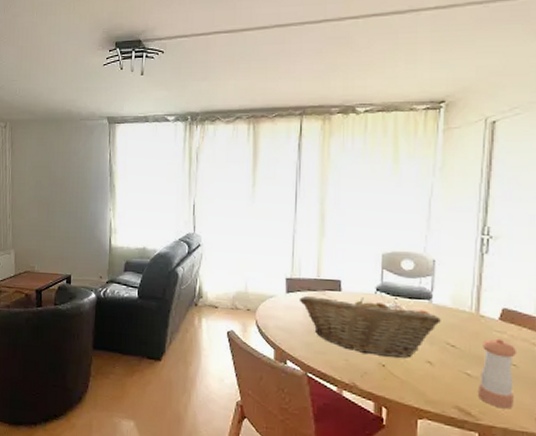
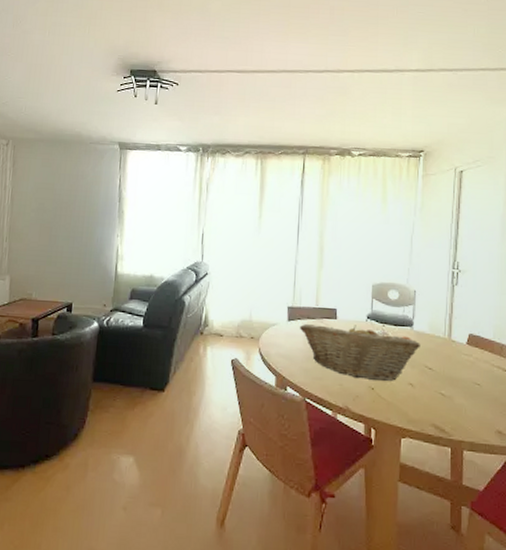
pepper shaker: present [479,338,517,409] -> none [451,361,481,425]

